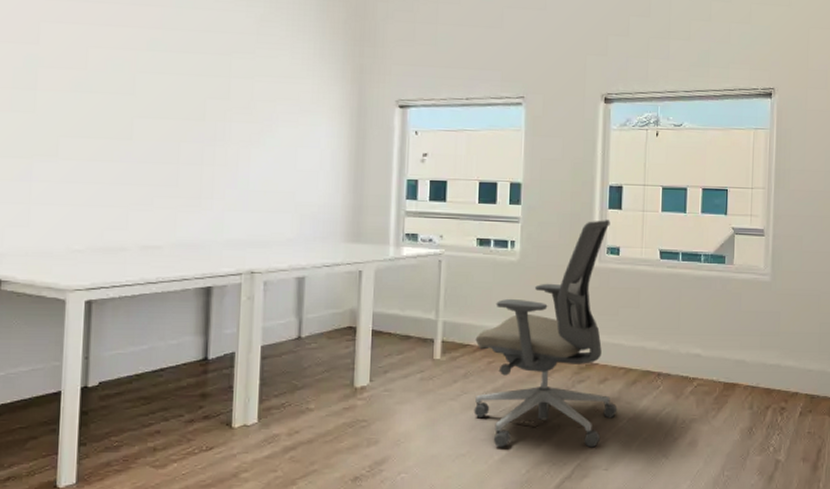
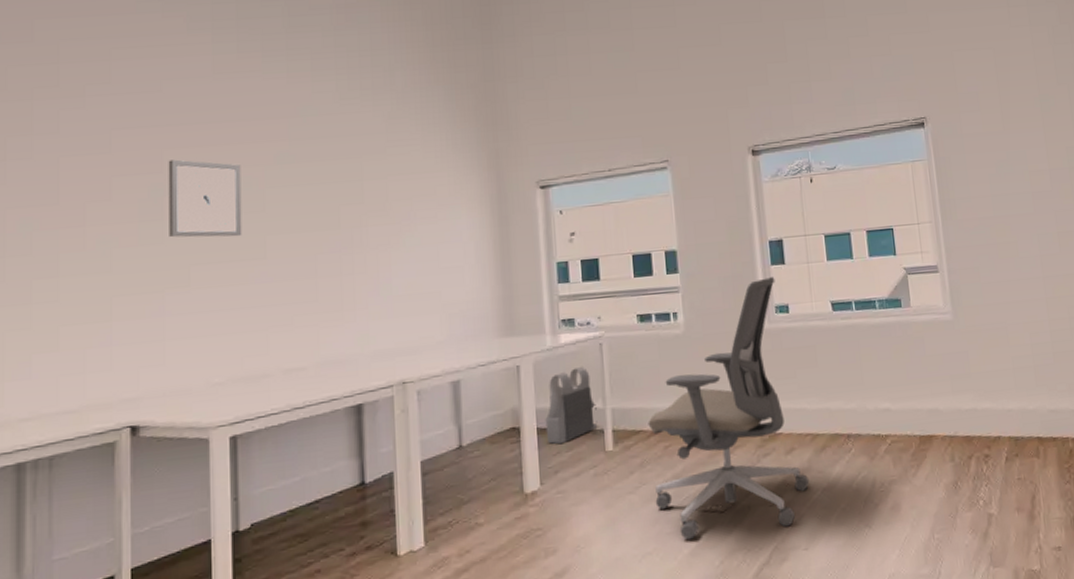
wall art: none [41,33,115,115] -> present [168,159,242,238]
body armor vest: none [380,279,430,348] -> present [545,366,598,445]

